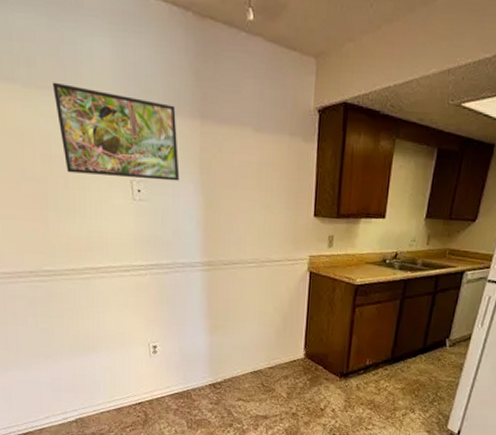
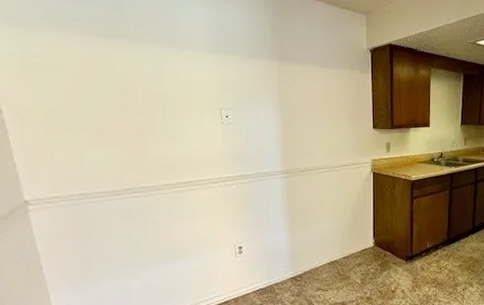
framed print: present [52,82,180,181] -> none [155,37,261,107]

